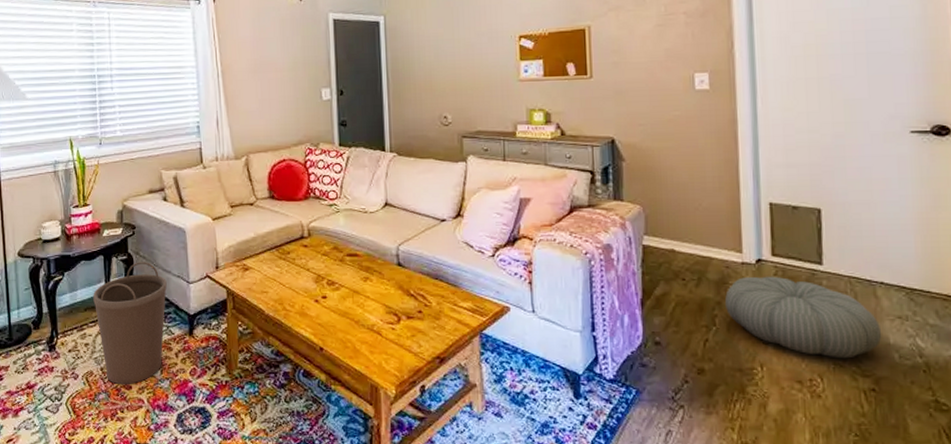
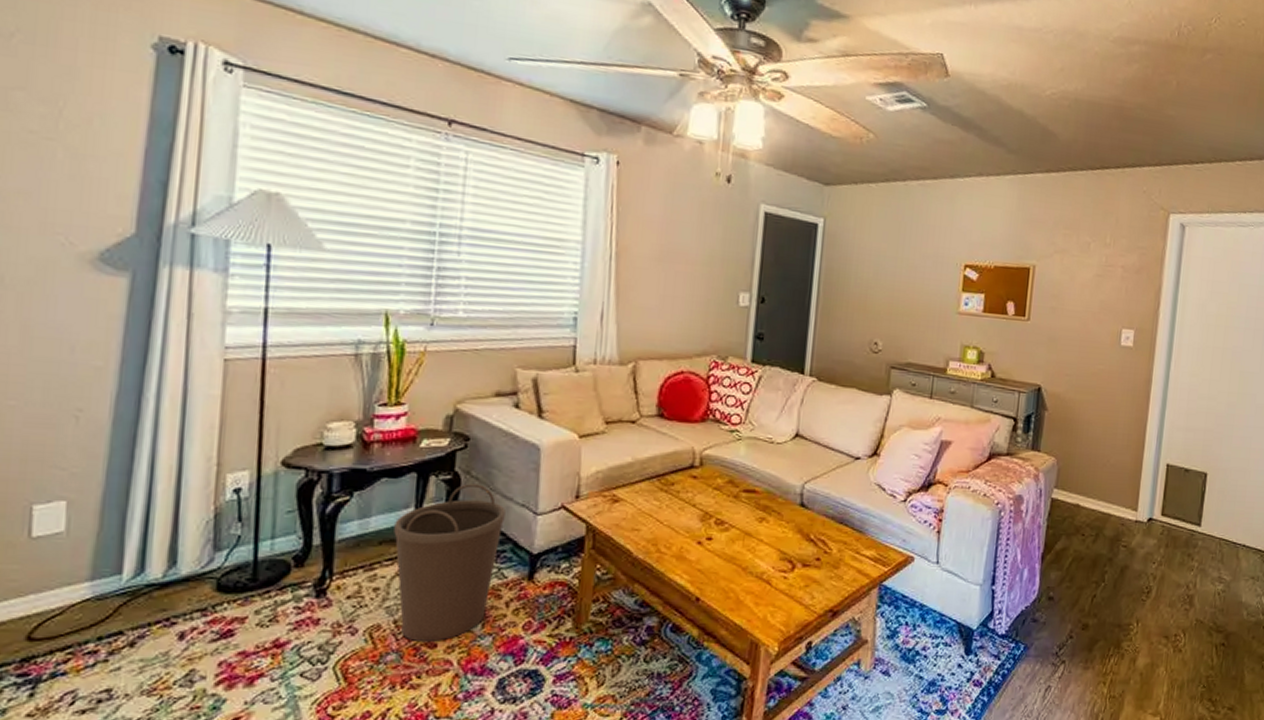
pouf: present [725,276,882,359] -> none [1115,535,1238,615]

